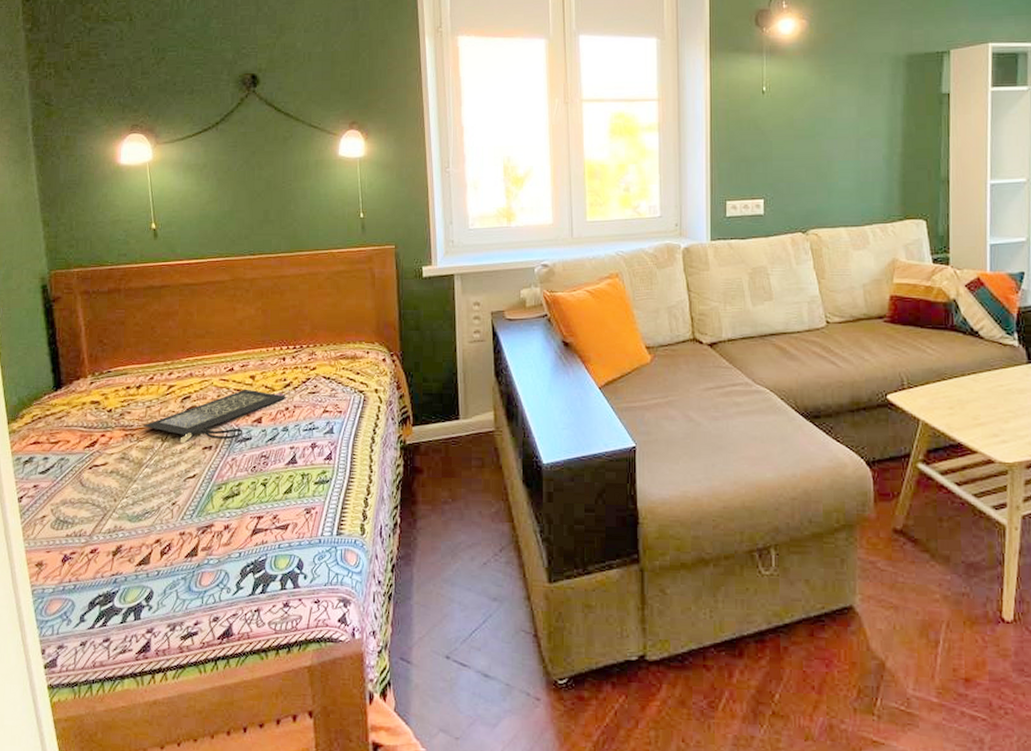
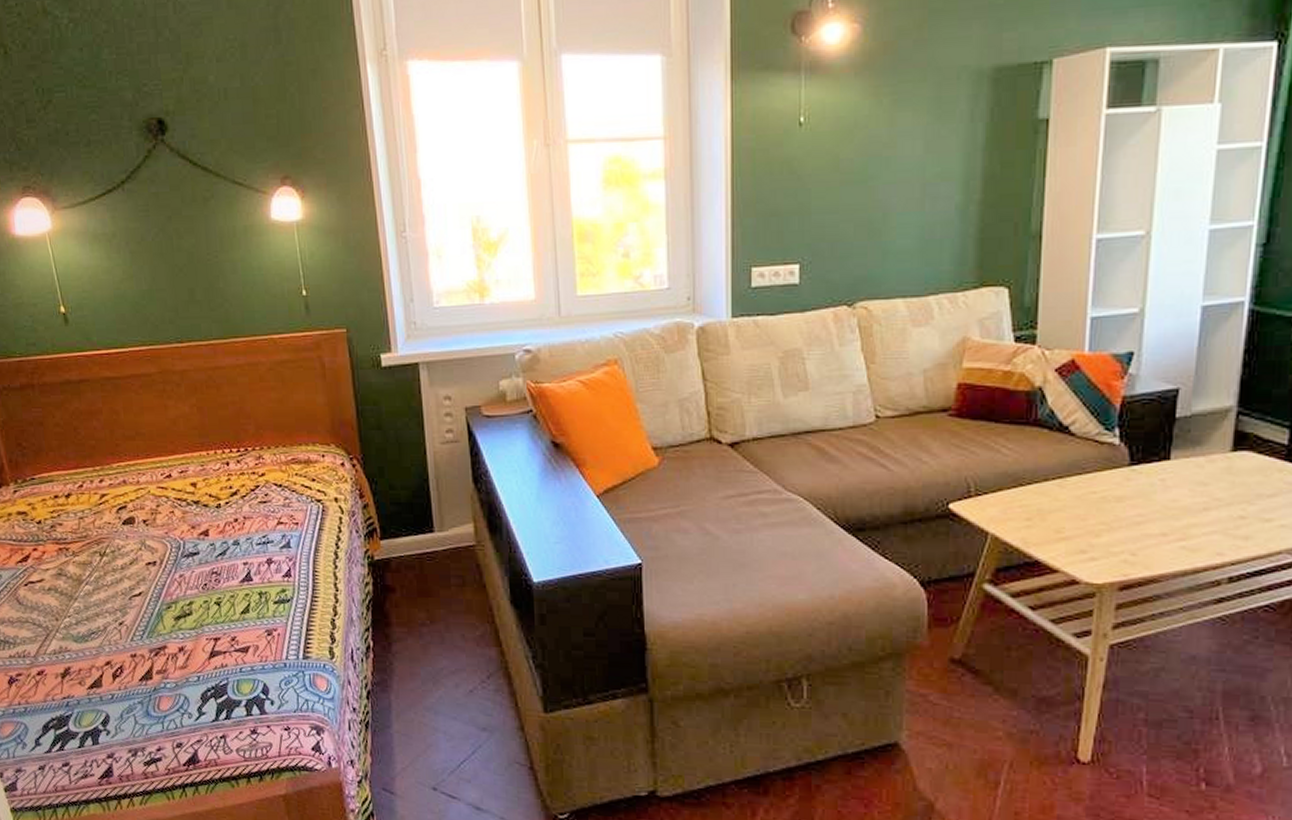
clutch bag: present [143,390,286,444] -> none [77,499,234,559]

